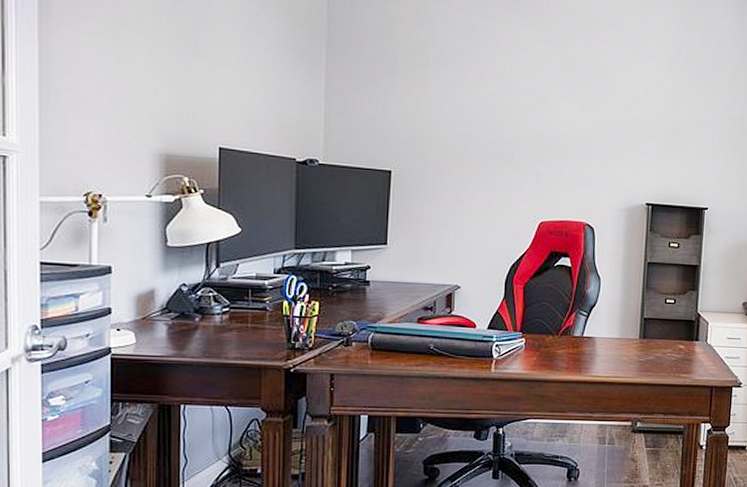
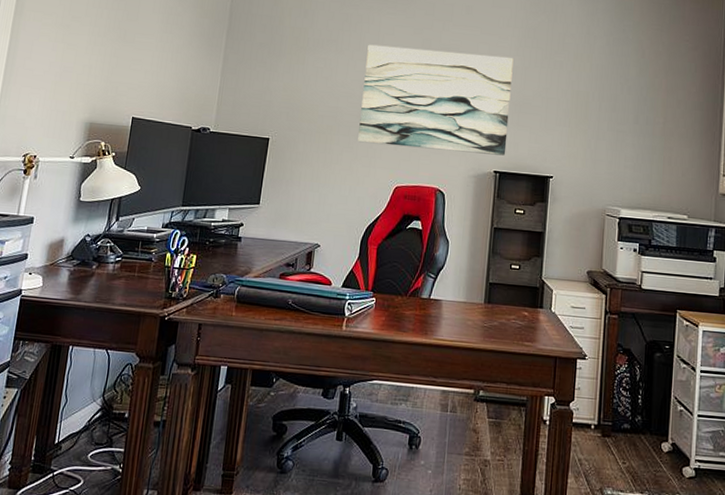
wall art: none [495,61,665,187] -> present [358,44,514,156]

